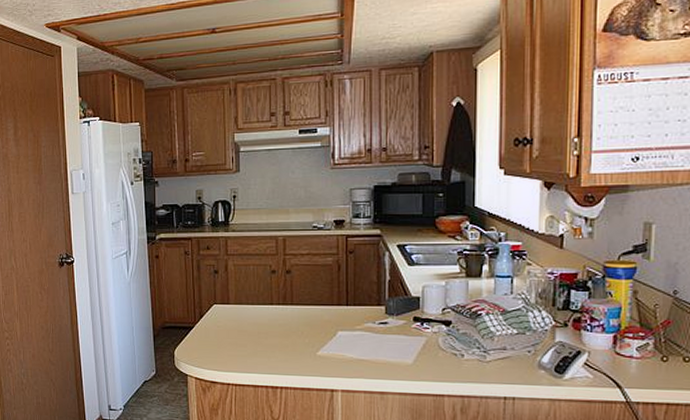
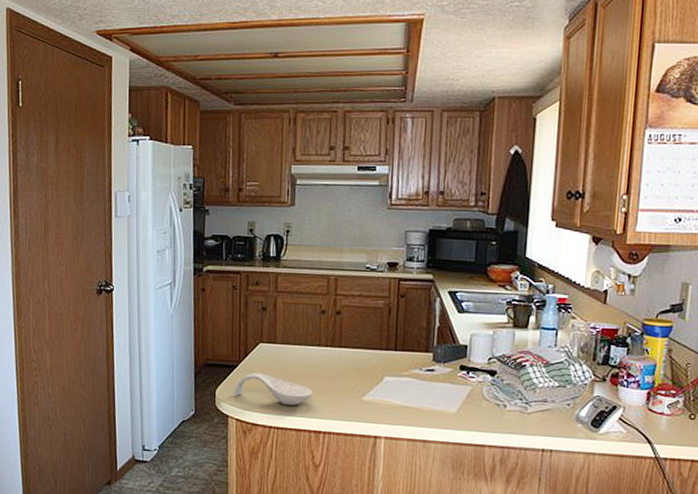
spoon rest: none [191,332,268,363] -> present [233,372,313,405]

